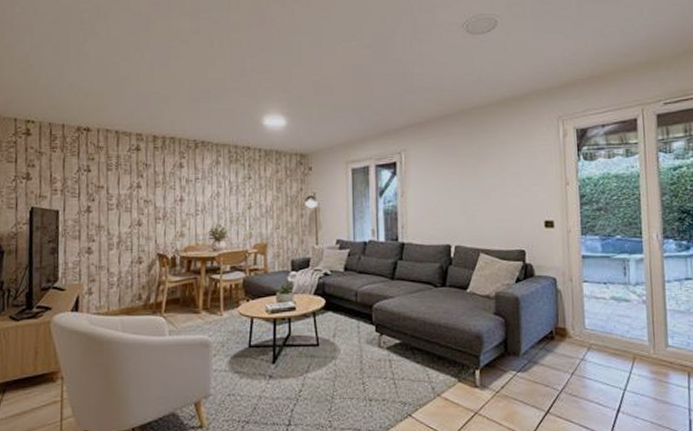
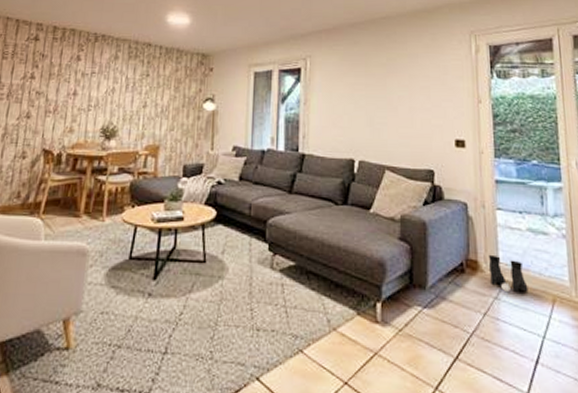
boots: none [575,322,611,354] -> present [488,254,528,293]

